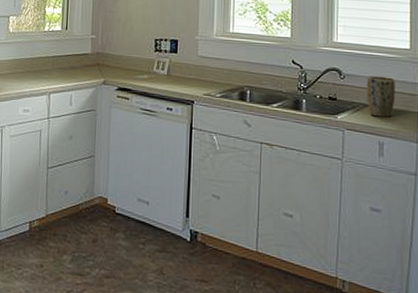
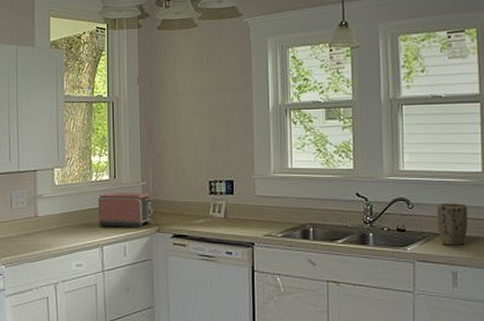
toaster: none [48,43,102,79] -> present [98,192,154,228]

